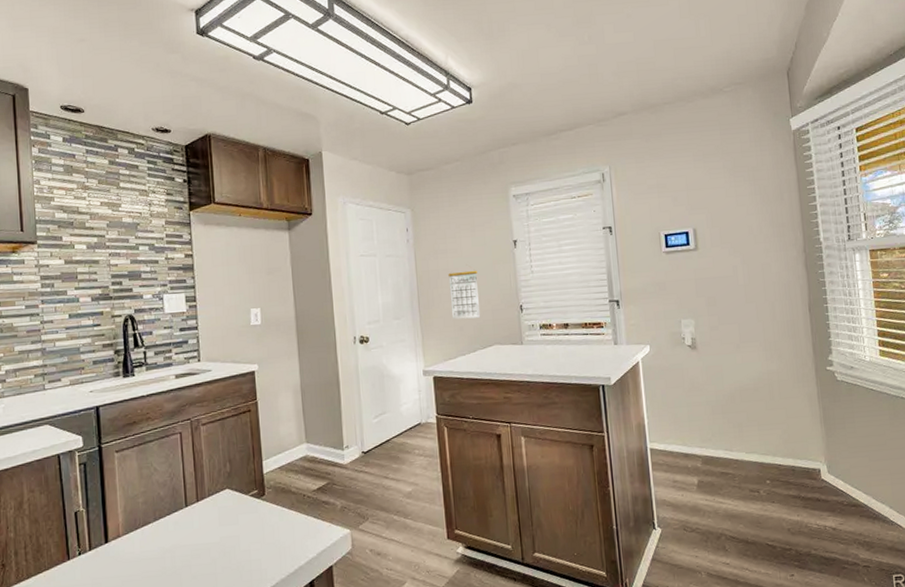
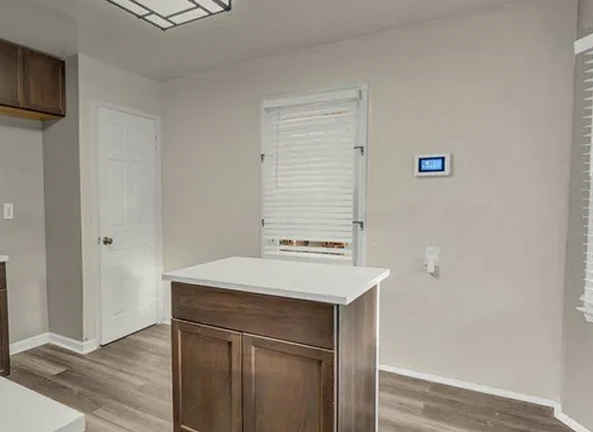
calendar: present [448,270,481,320] -> none [193,181,222,229]

